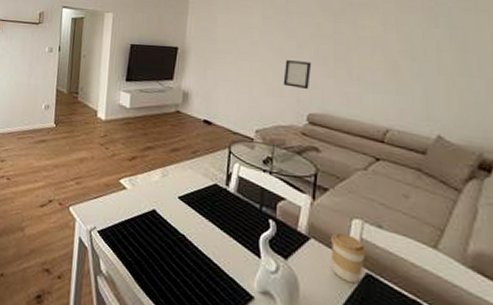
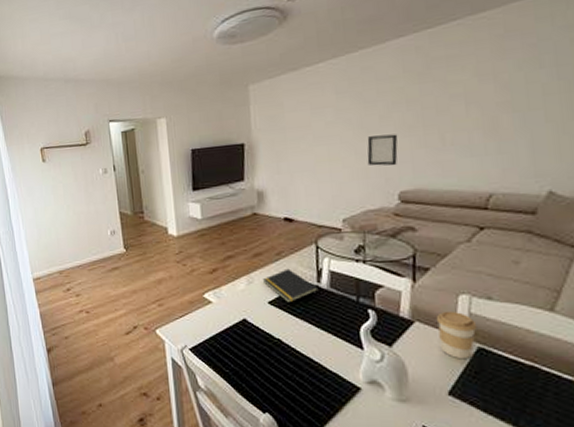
notepad: none [176,167,226,202] -> present [262,268,319,303]

